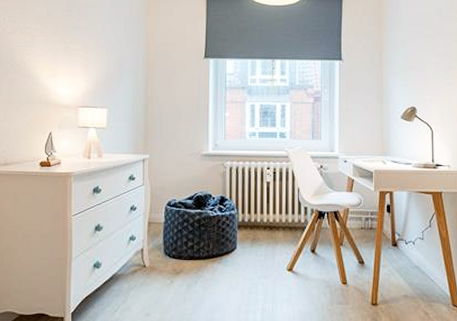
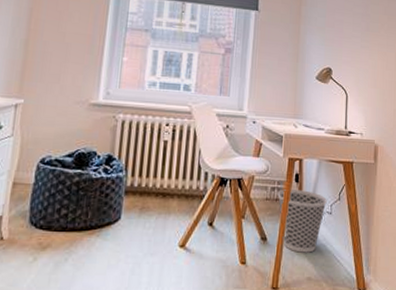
wastebasket: none [371,219,418,274] -> present [277,189,327,253]

